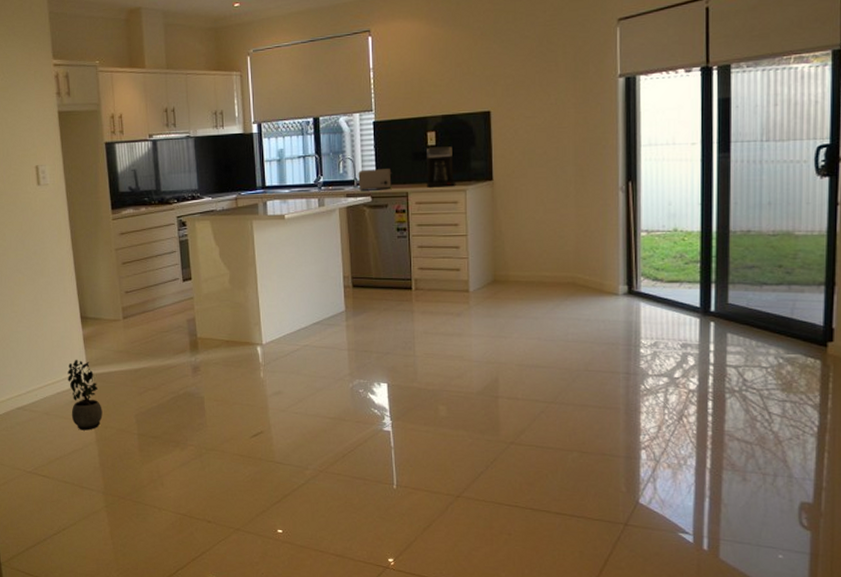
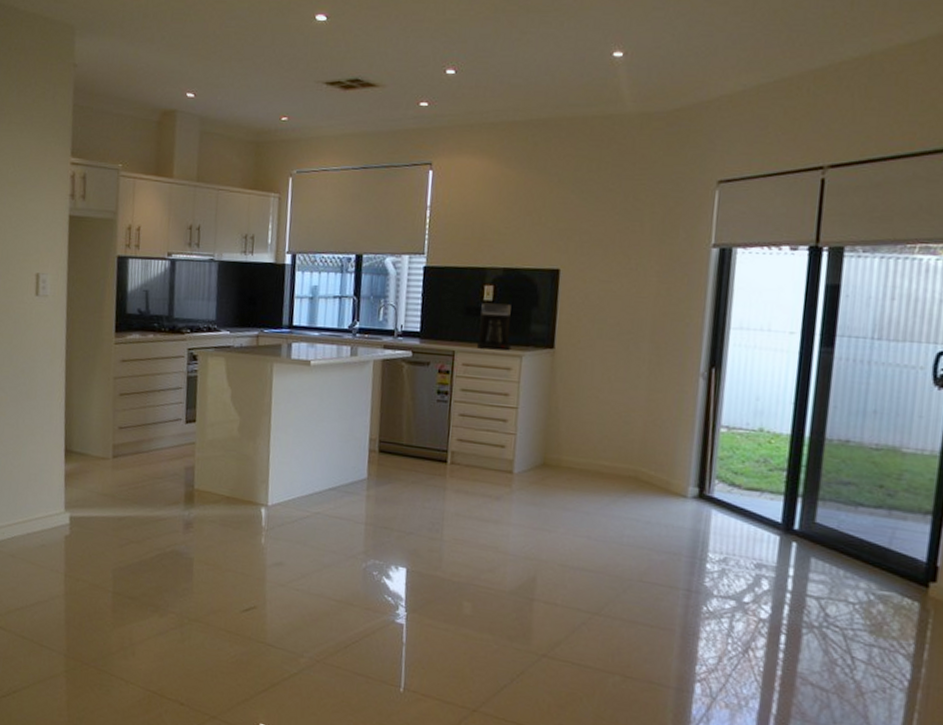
potted plant: present [68,360,103,431] -> none [40,498,76,581]
toaster: present [358,169,393,191] -> none [398,319,440,346]

